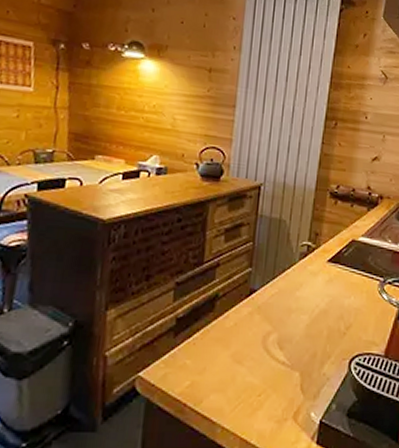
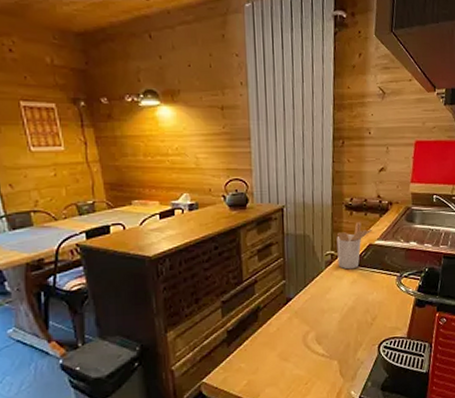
utensil holder: none [314,212,358,266] -> present [336,221,373,270]

